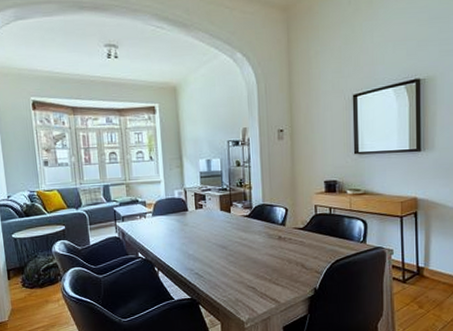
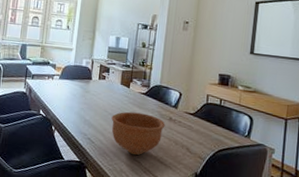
bowl: none [216,237,275,281] -> present [111,111,166,155]

